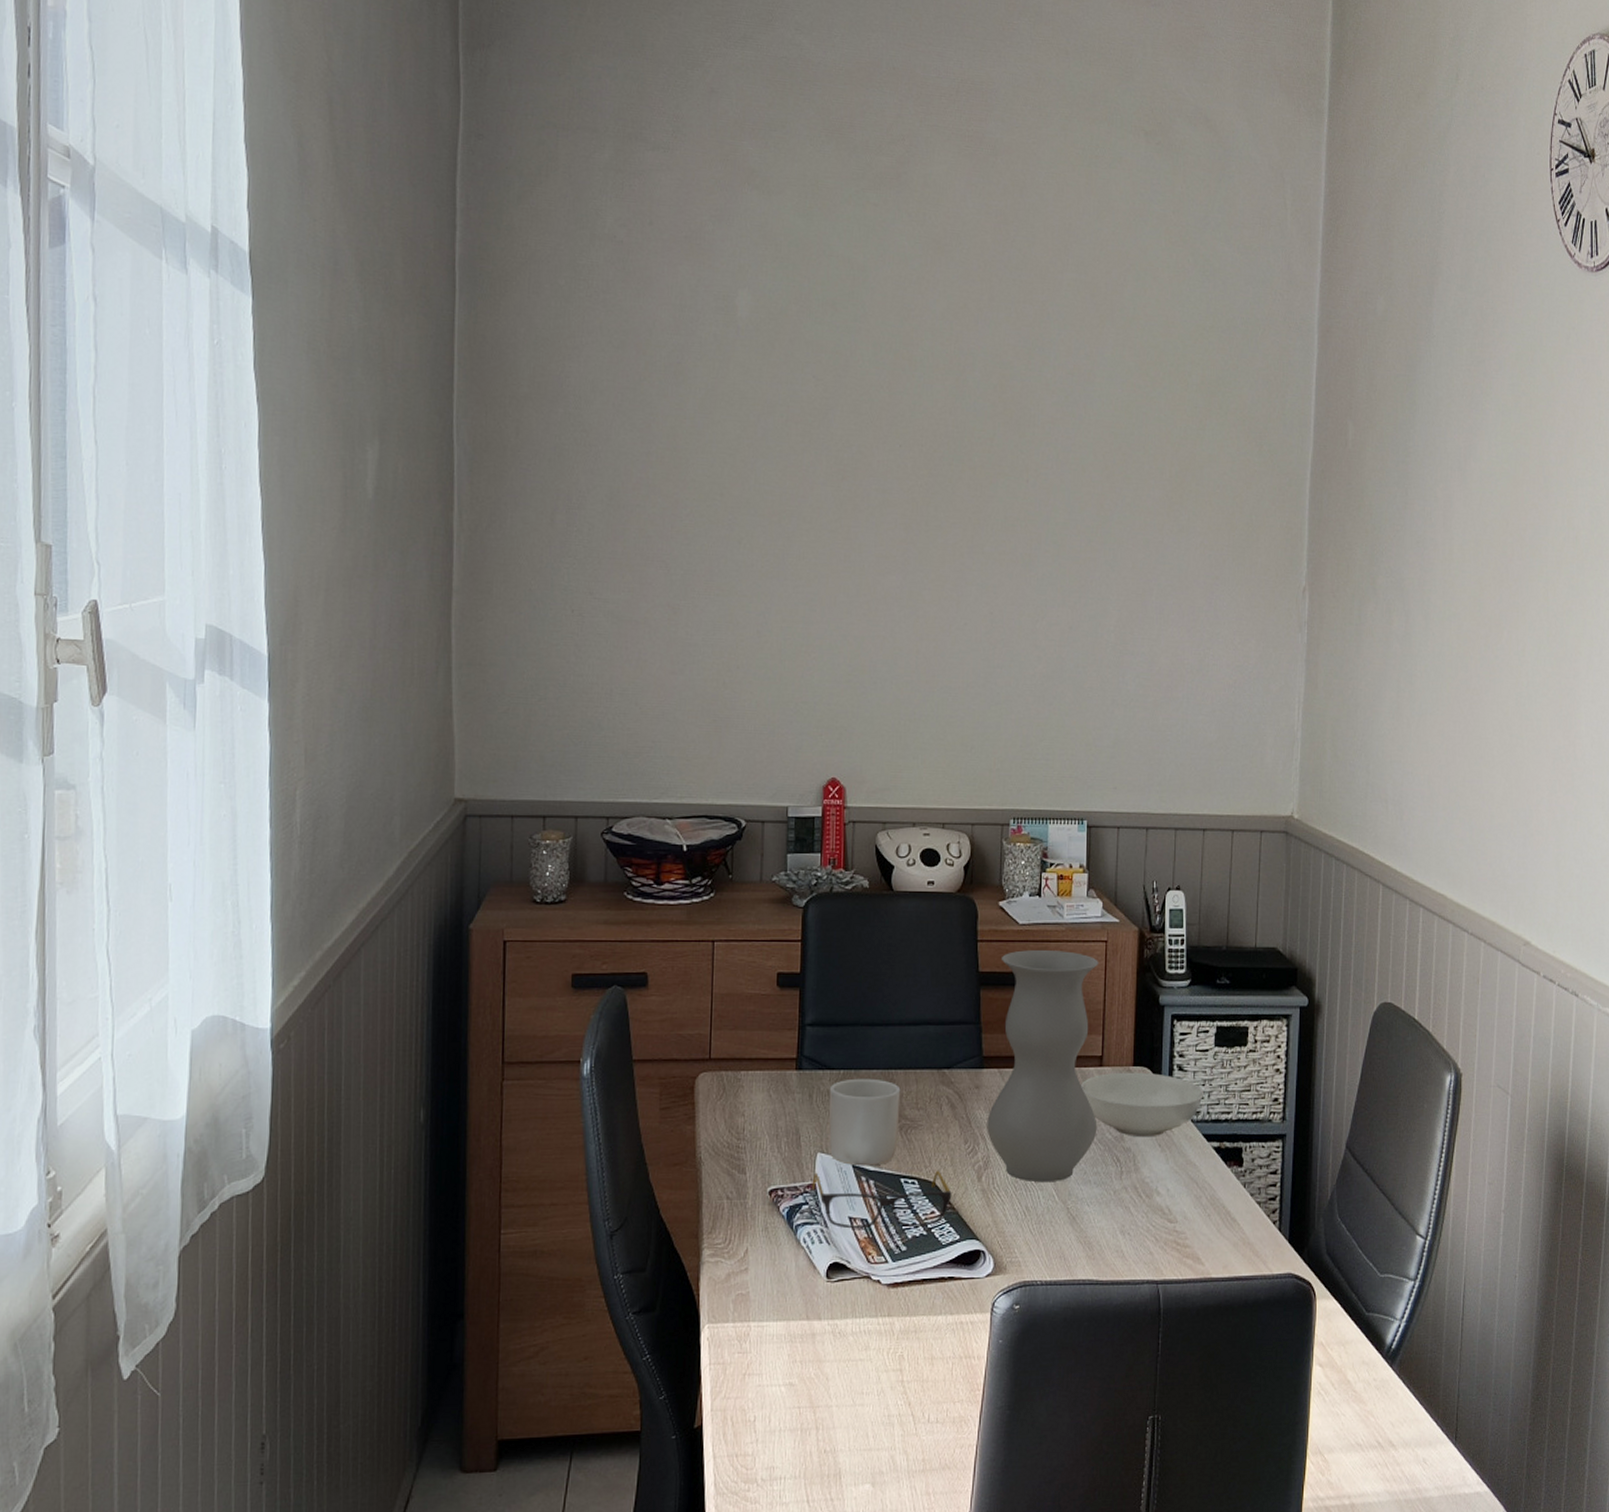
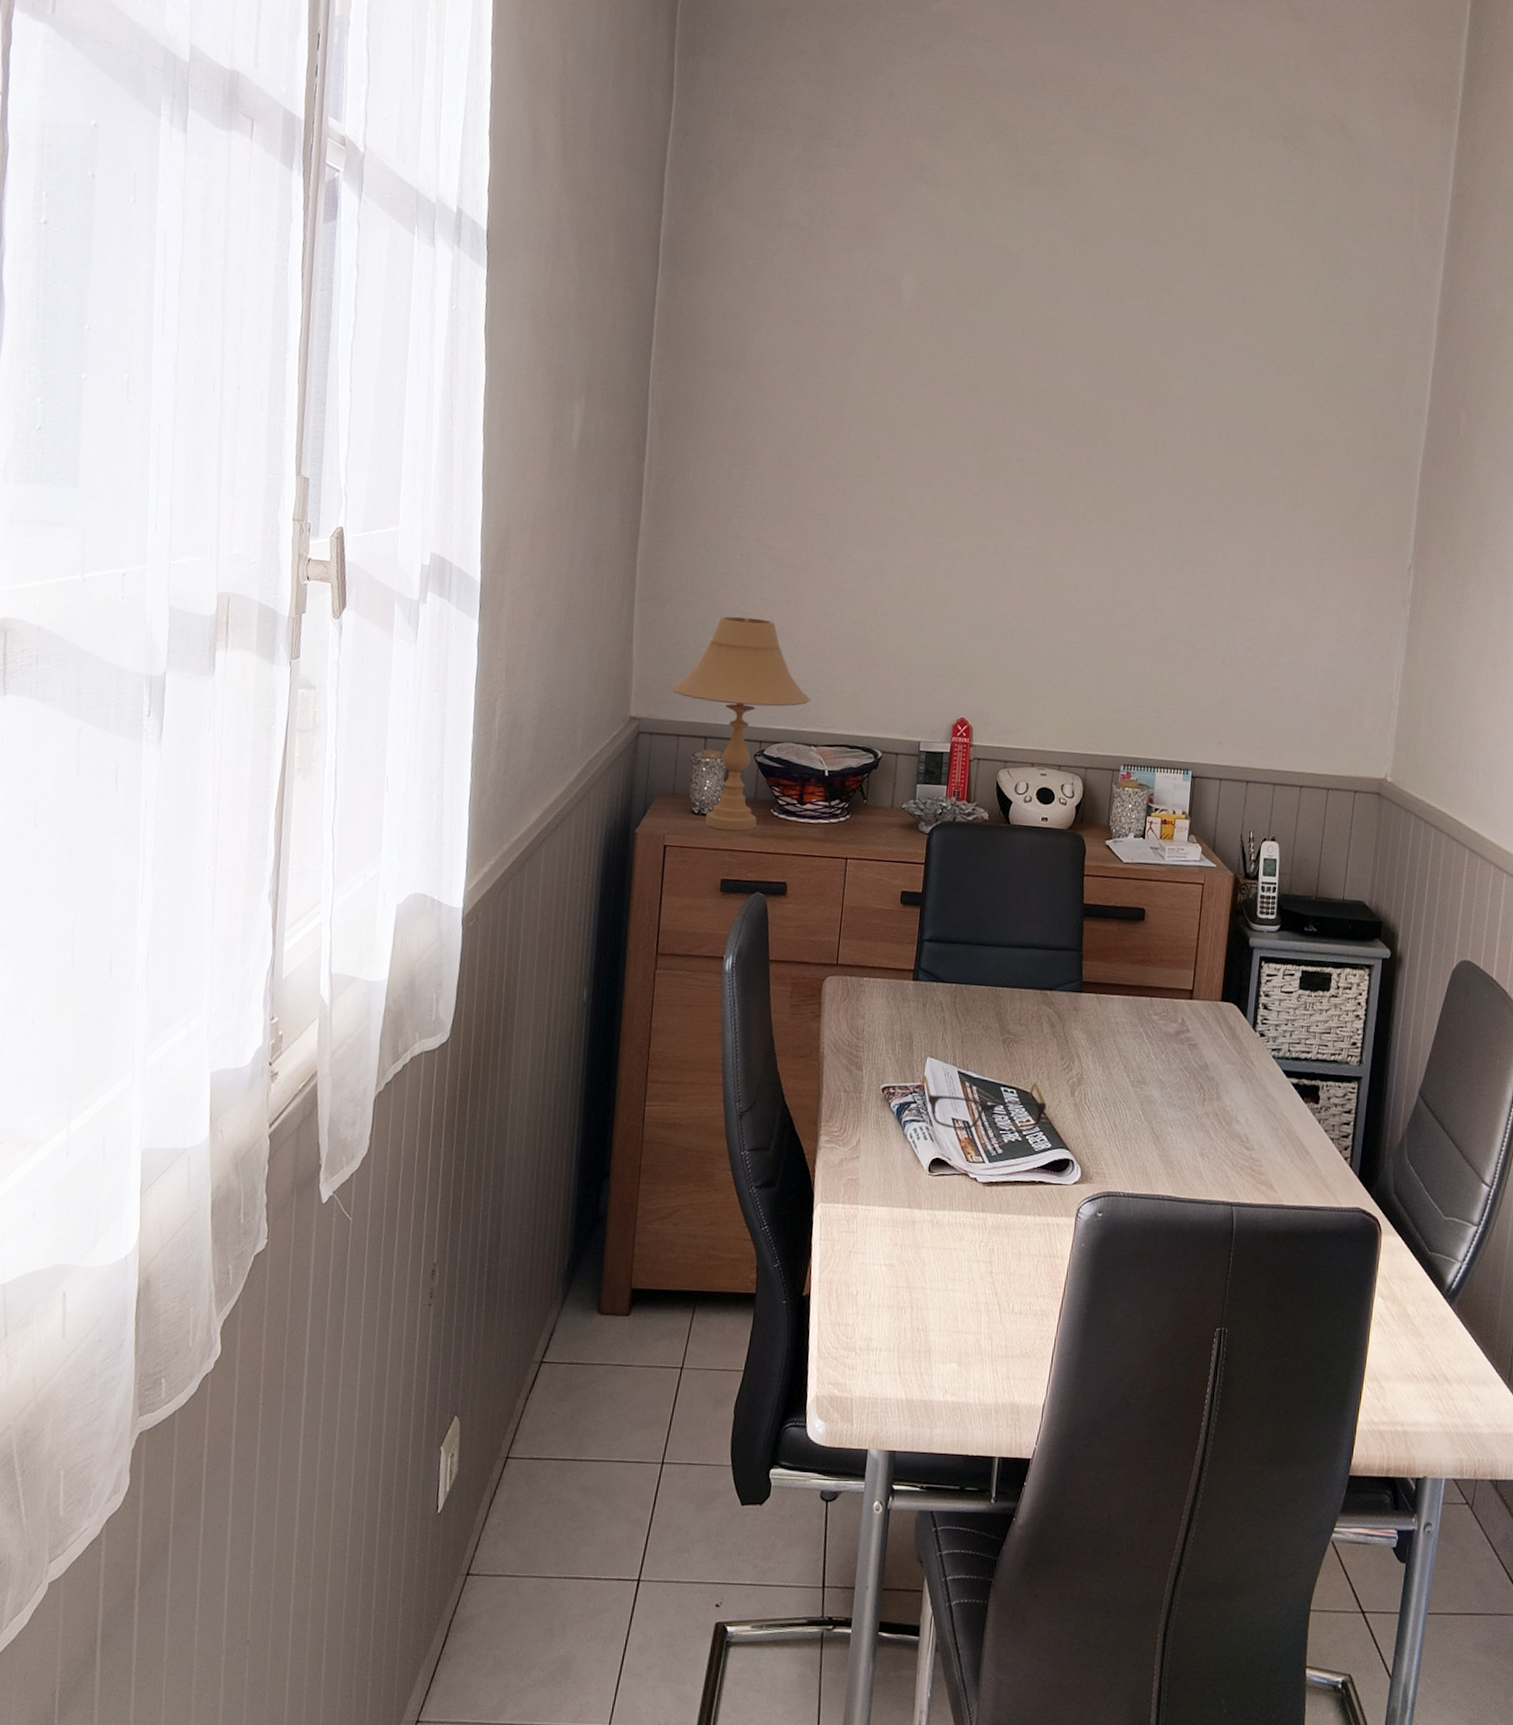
lamp: none [500,679,662,920] -> present [671,616,811,832]
mug: present [828,1078,901,1166] -> none [938,992,1006,1074]
vase: present [987,950,1098,1183] -> none [1082,886,1195,1103]
bowl: present [1081,1072,1205,1138] -> none [1171,1006,1287,1069]

